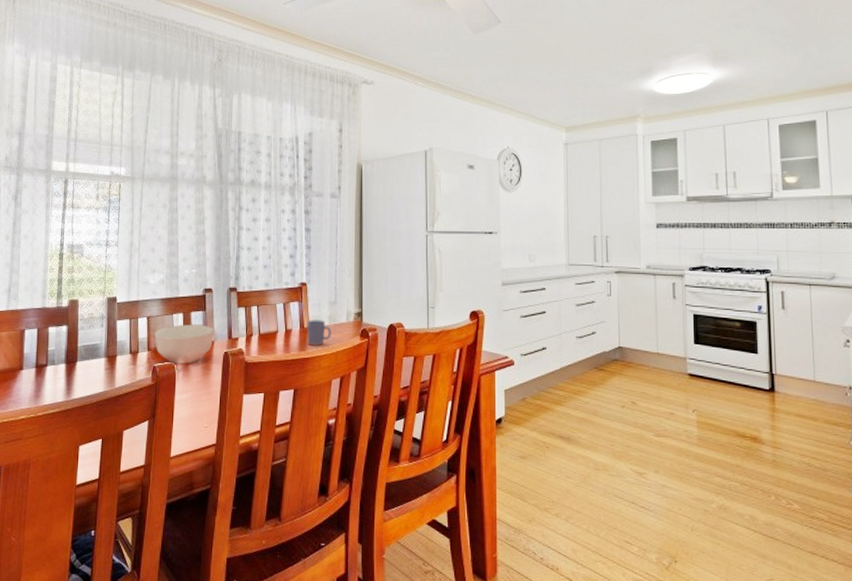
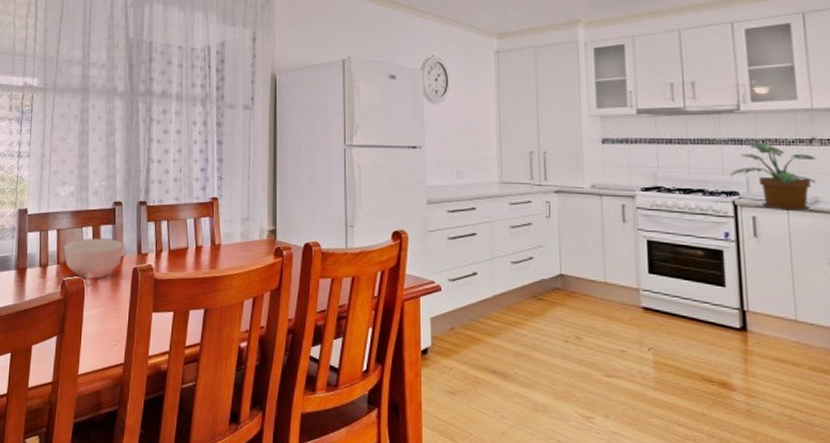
mug: present [307,320,332,346] -> none [218,236,244,264]
potted plant: none [763,226,835,286] -> present [730,142,817,211]

